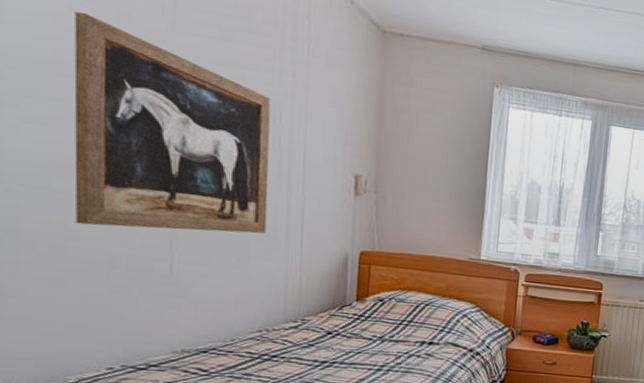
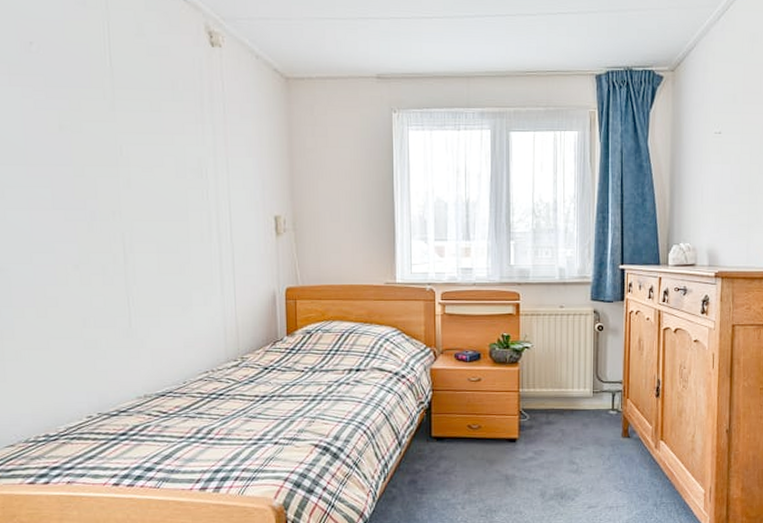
wall art: present [74,12,271,234] -> none [39,109,204,291]

